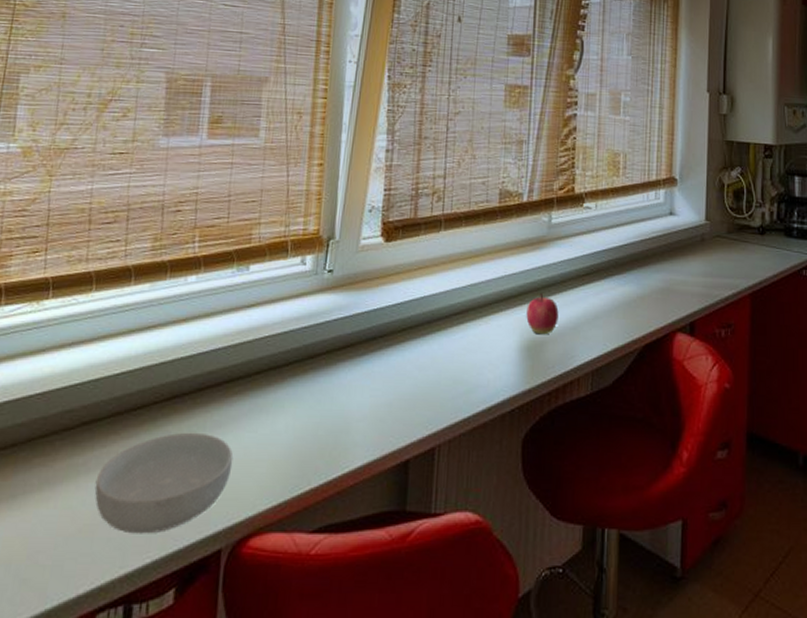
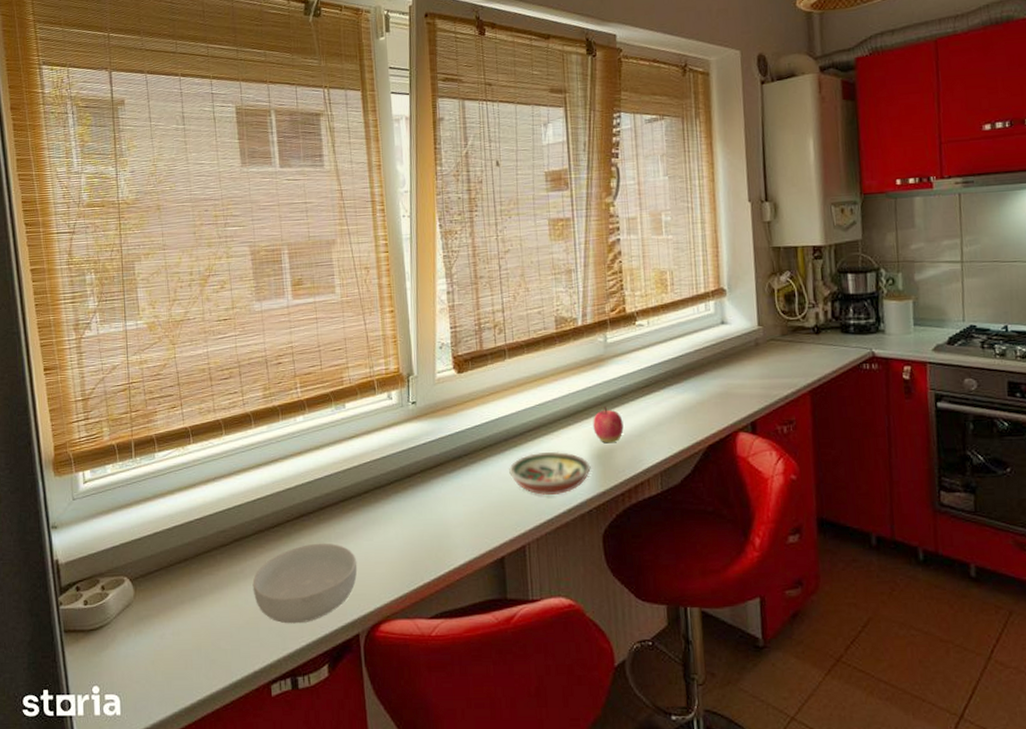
decorative bowl: none [428,339,519,389] -> present [509,451,591,495]

